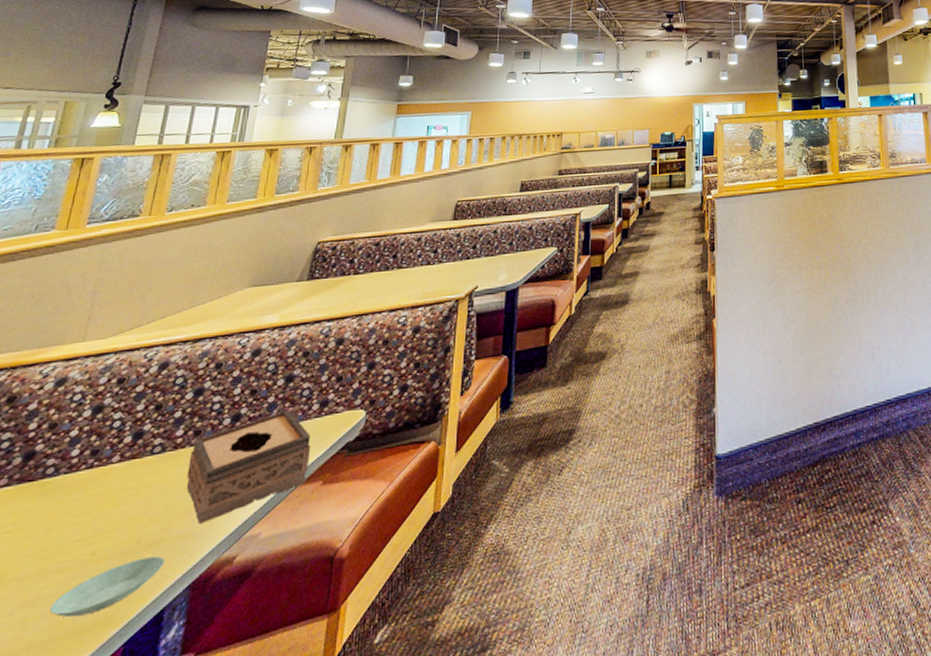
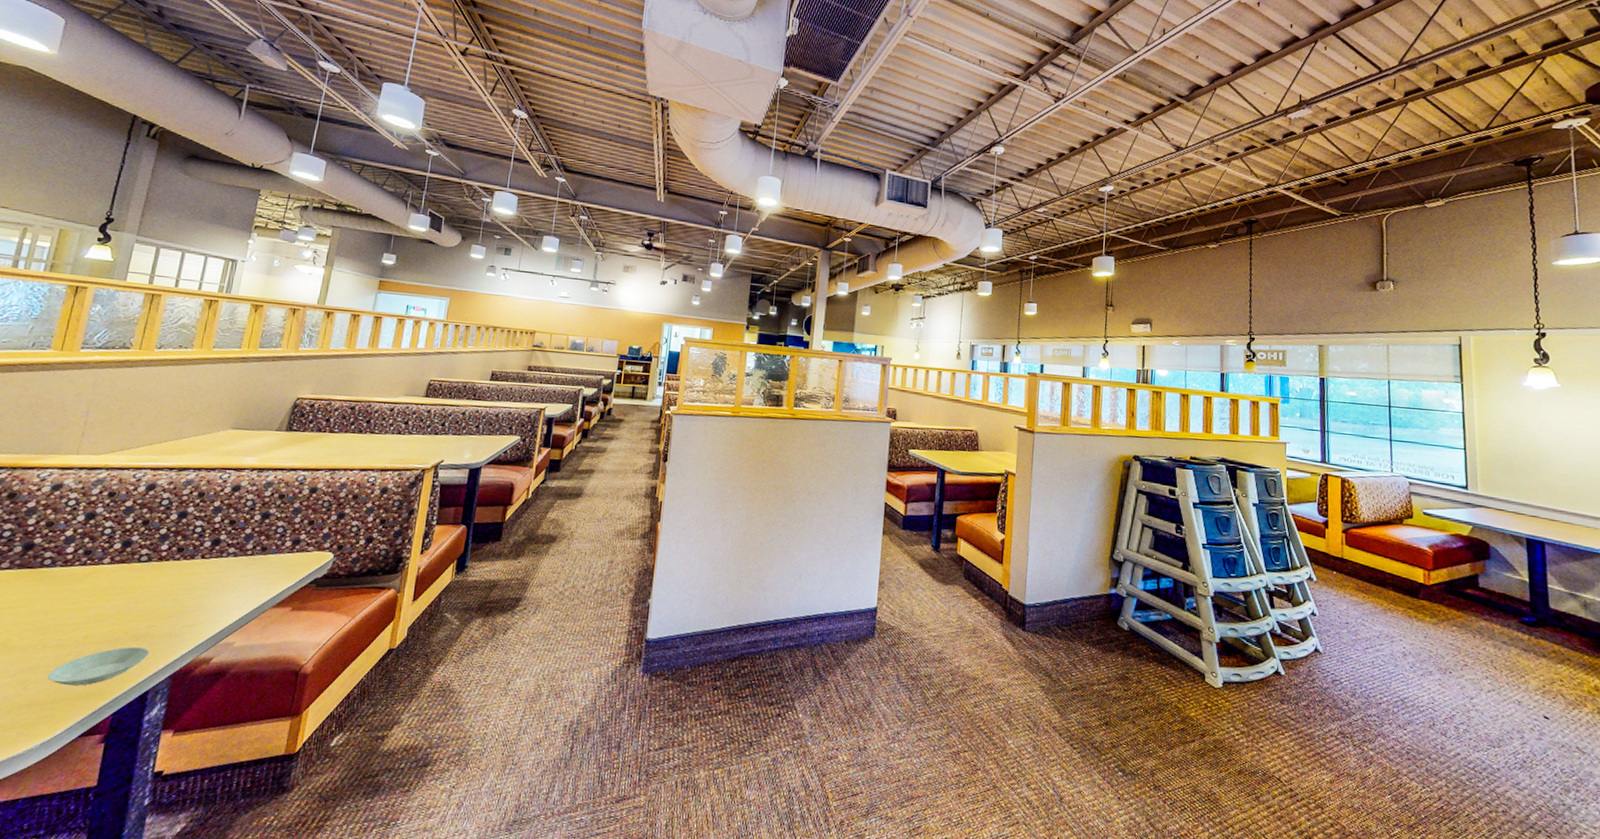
tissue box: present [186,409,311,525] -> none [169,542,283,627]

